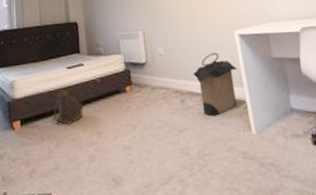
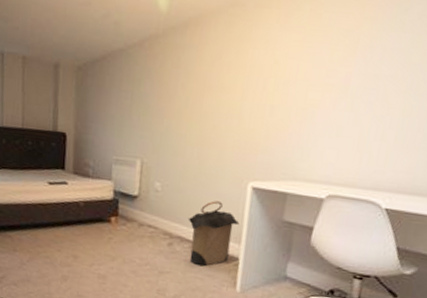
backpack: present [54,88,84,125] -> none [29,203,63,242]

